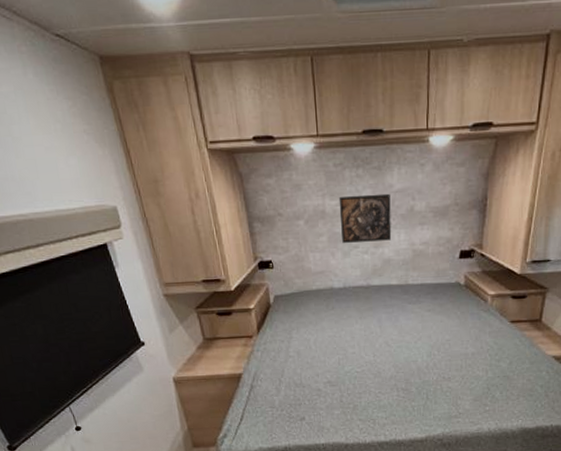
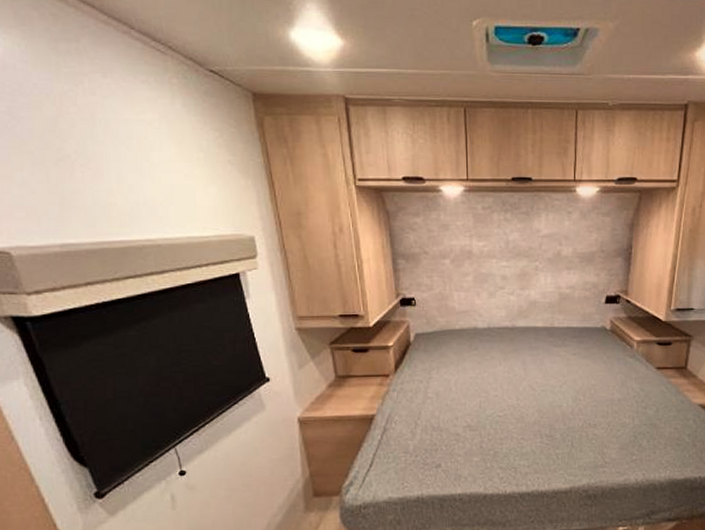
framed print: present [338,193,392,243] -> none [486,238,538,283]

